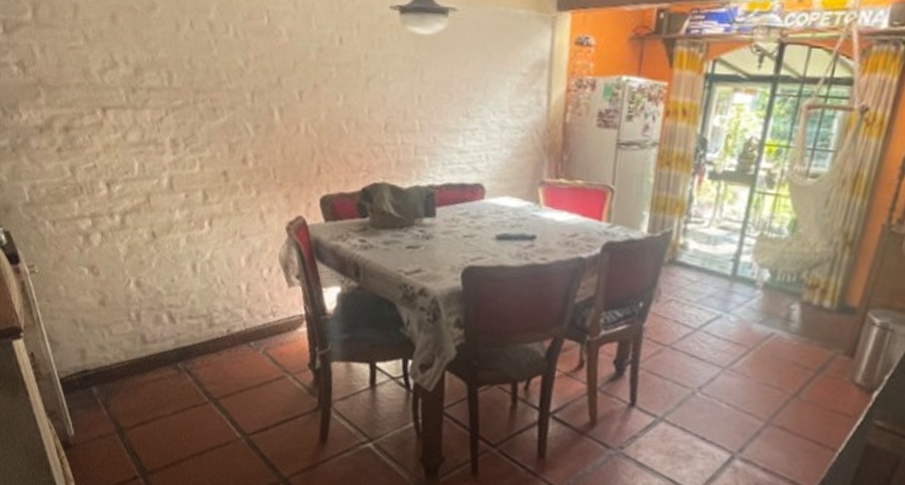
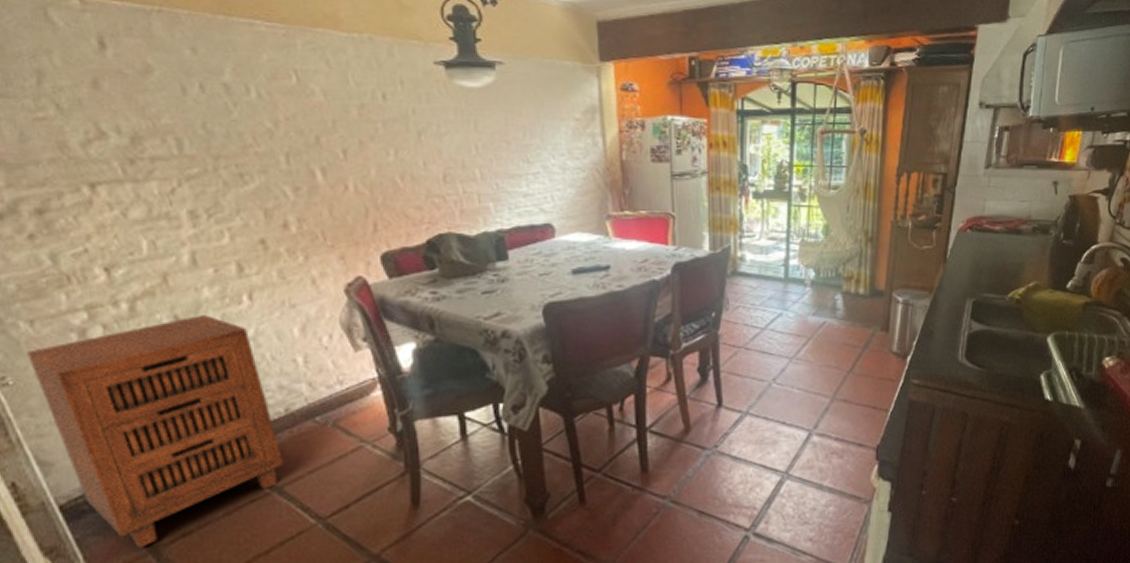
cabinet: none [49,233,222,427] -> present [27,314,284,548]

